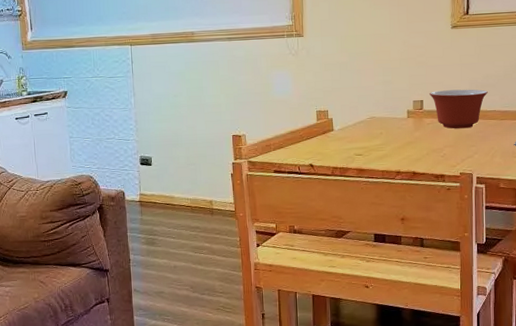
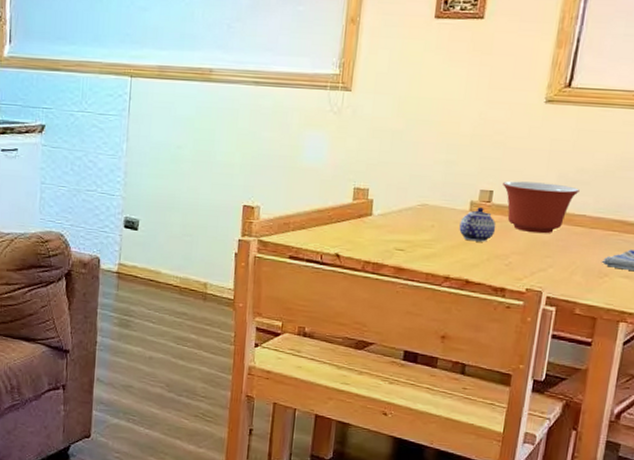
teapot: none [402,114,430,141] -> present [459,207,496,242]

